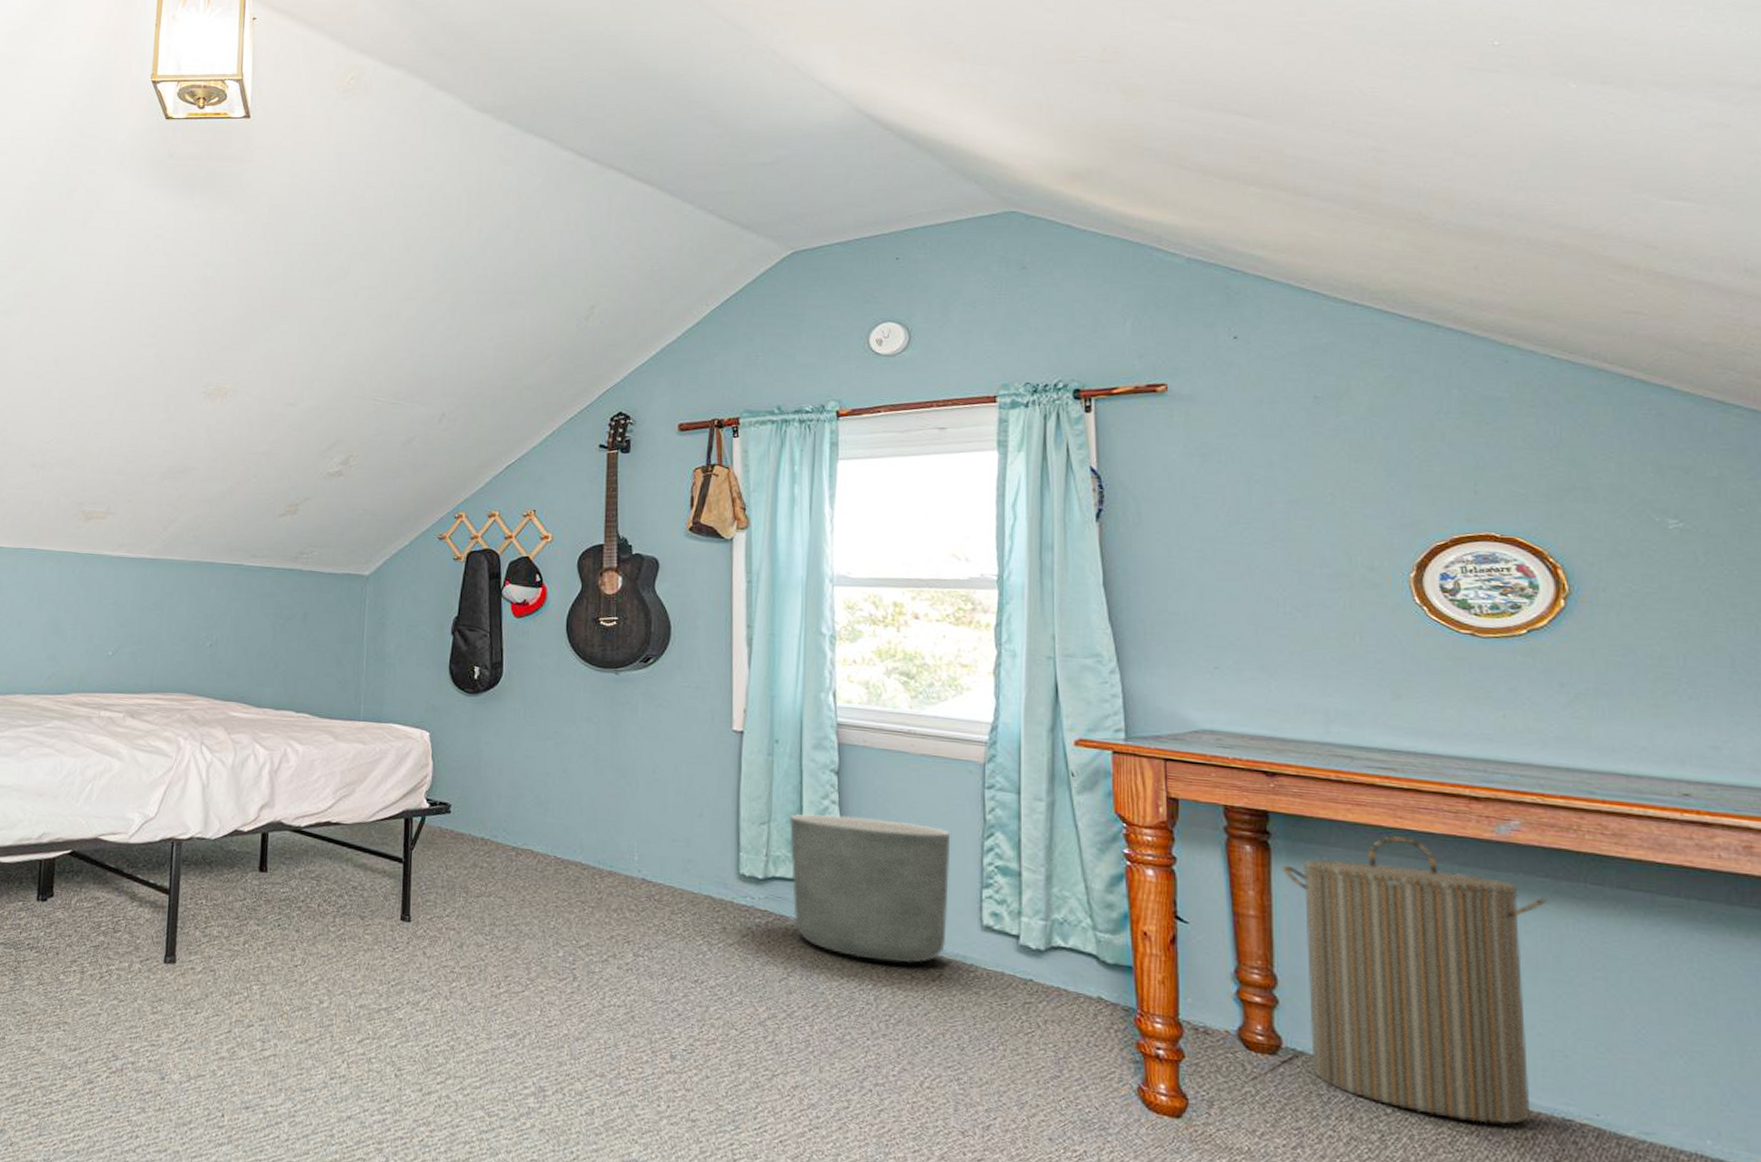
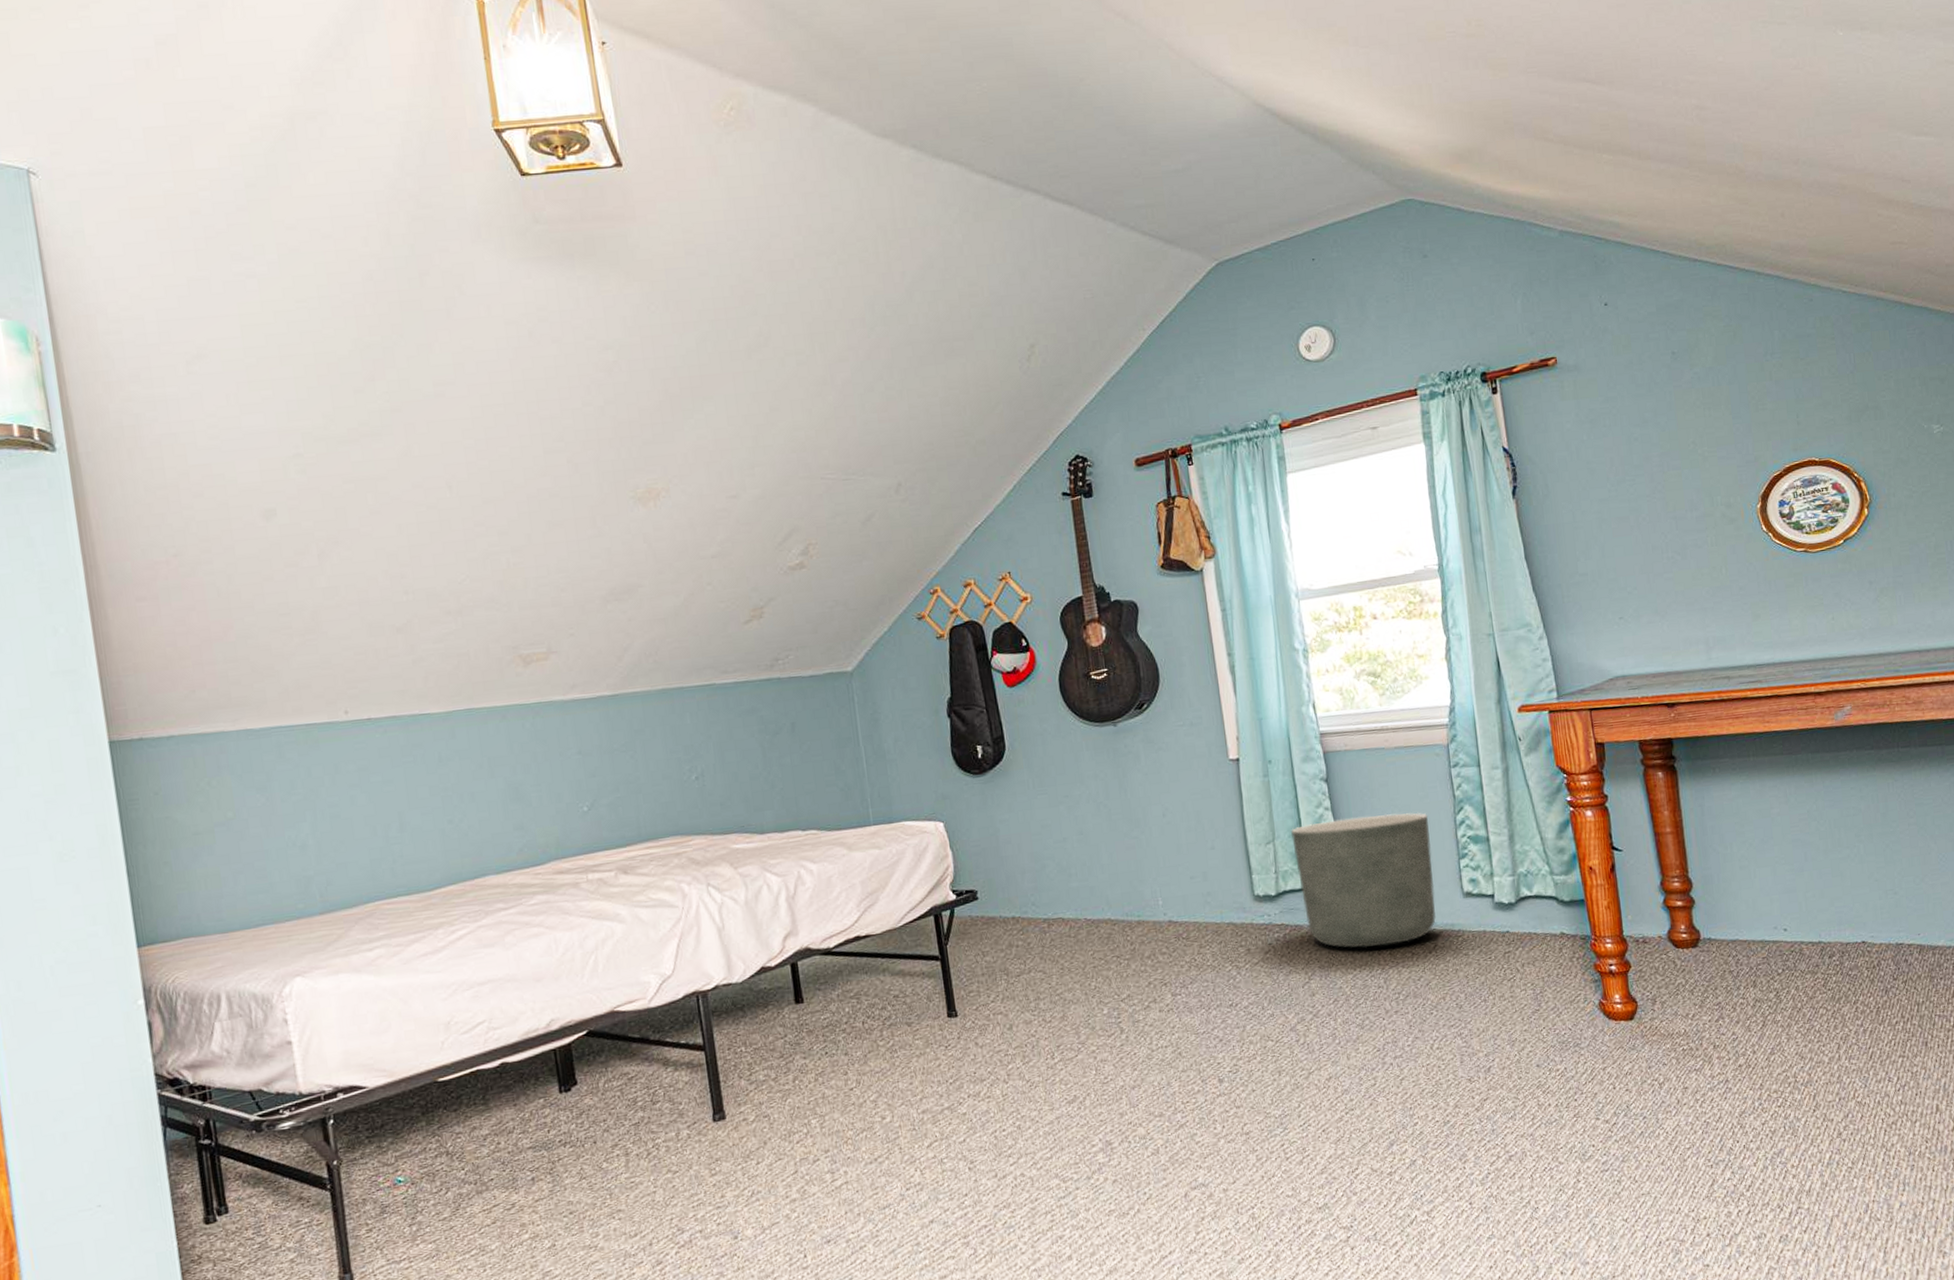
laundry hamper: present [1282,836,1547,1124] -> none [1687,737,1876,967]

